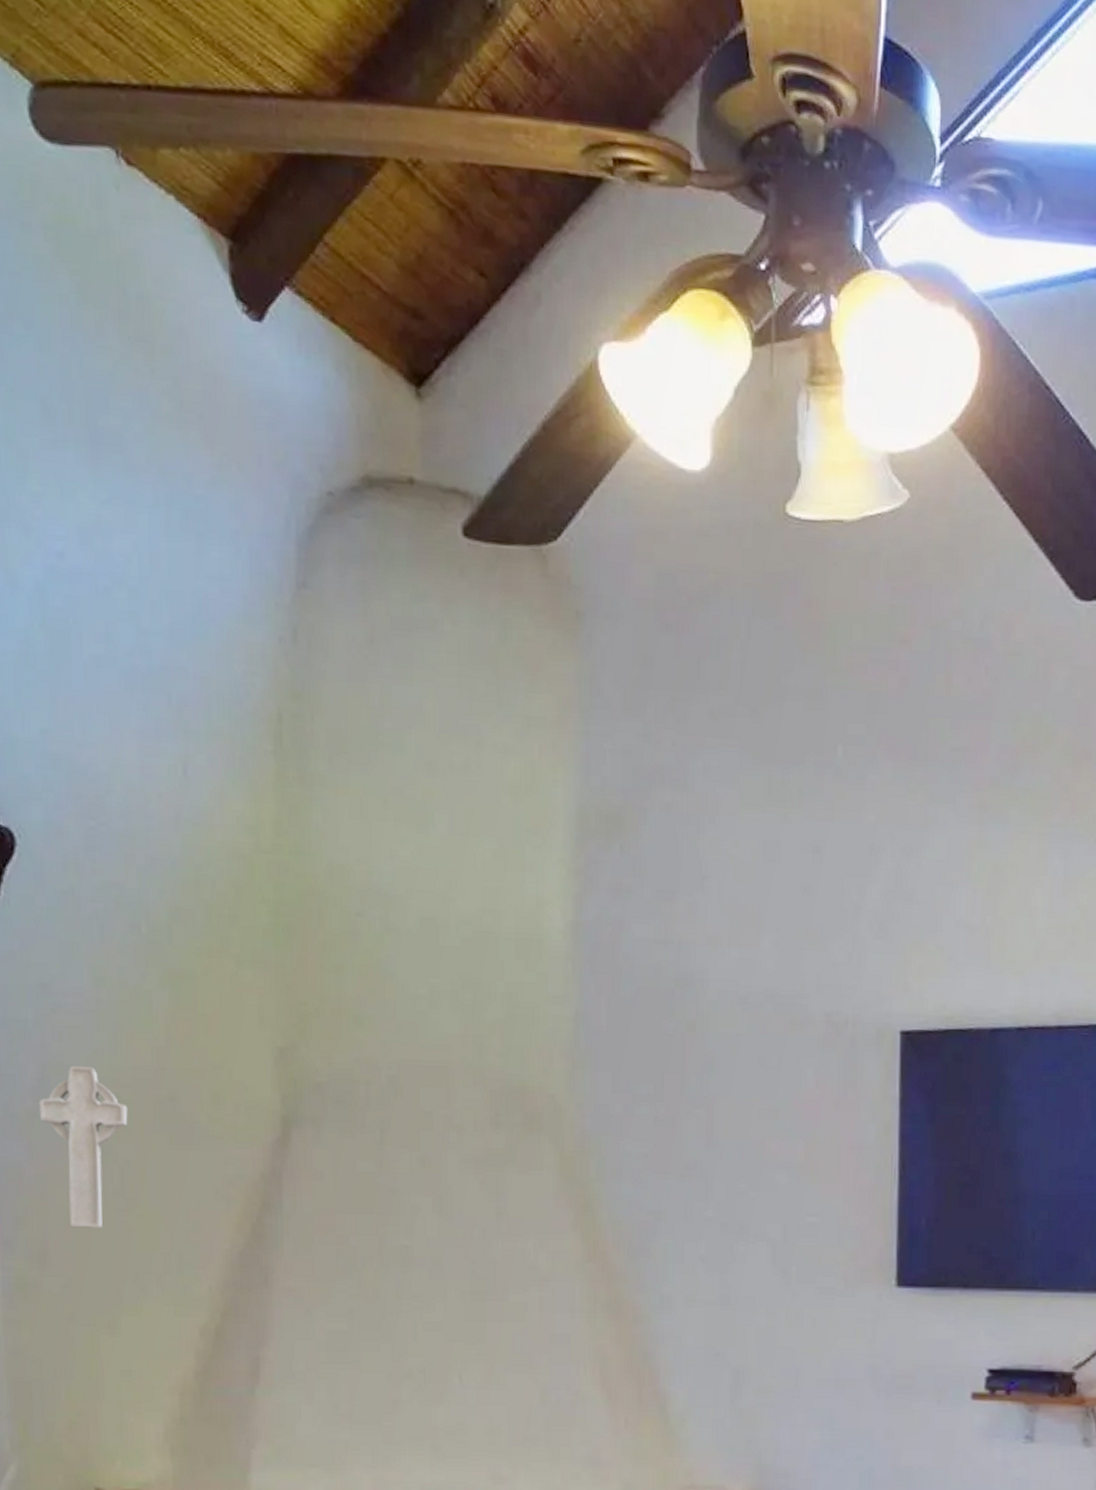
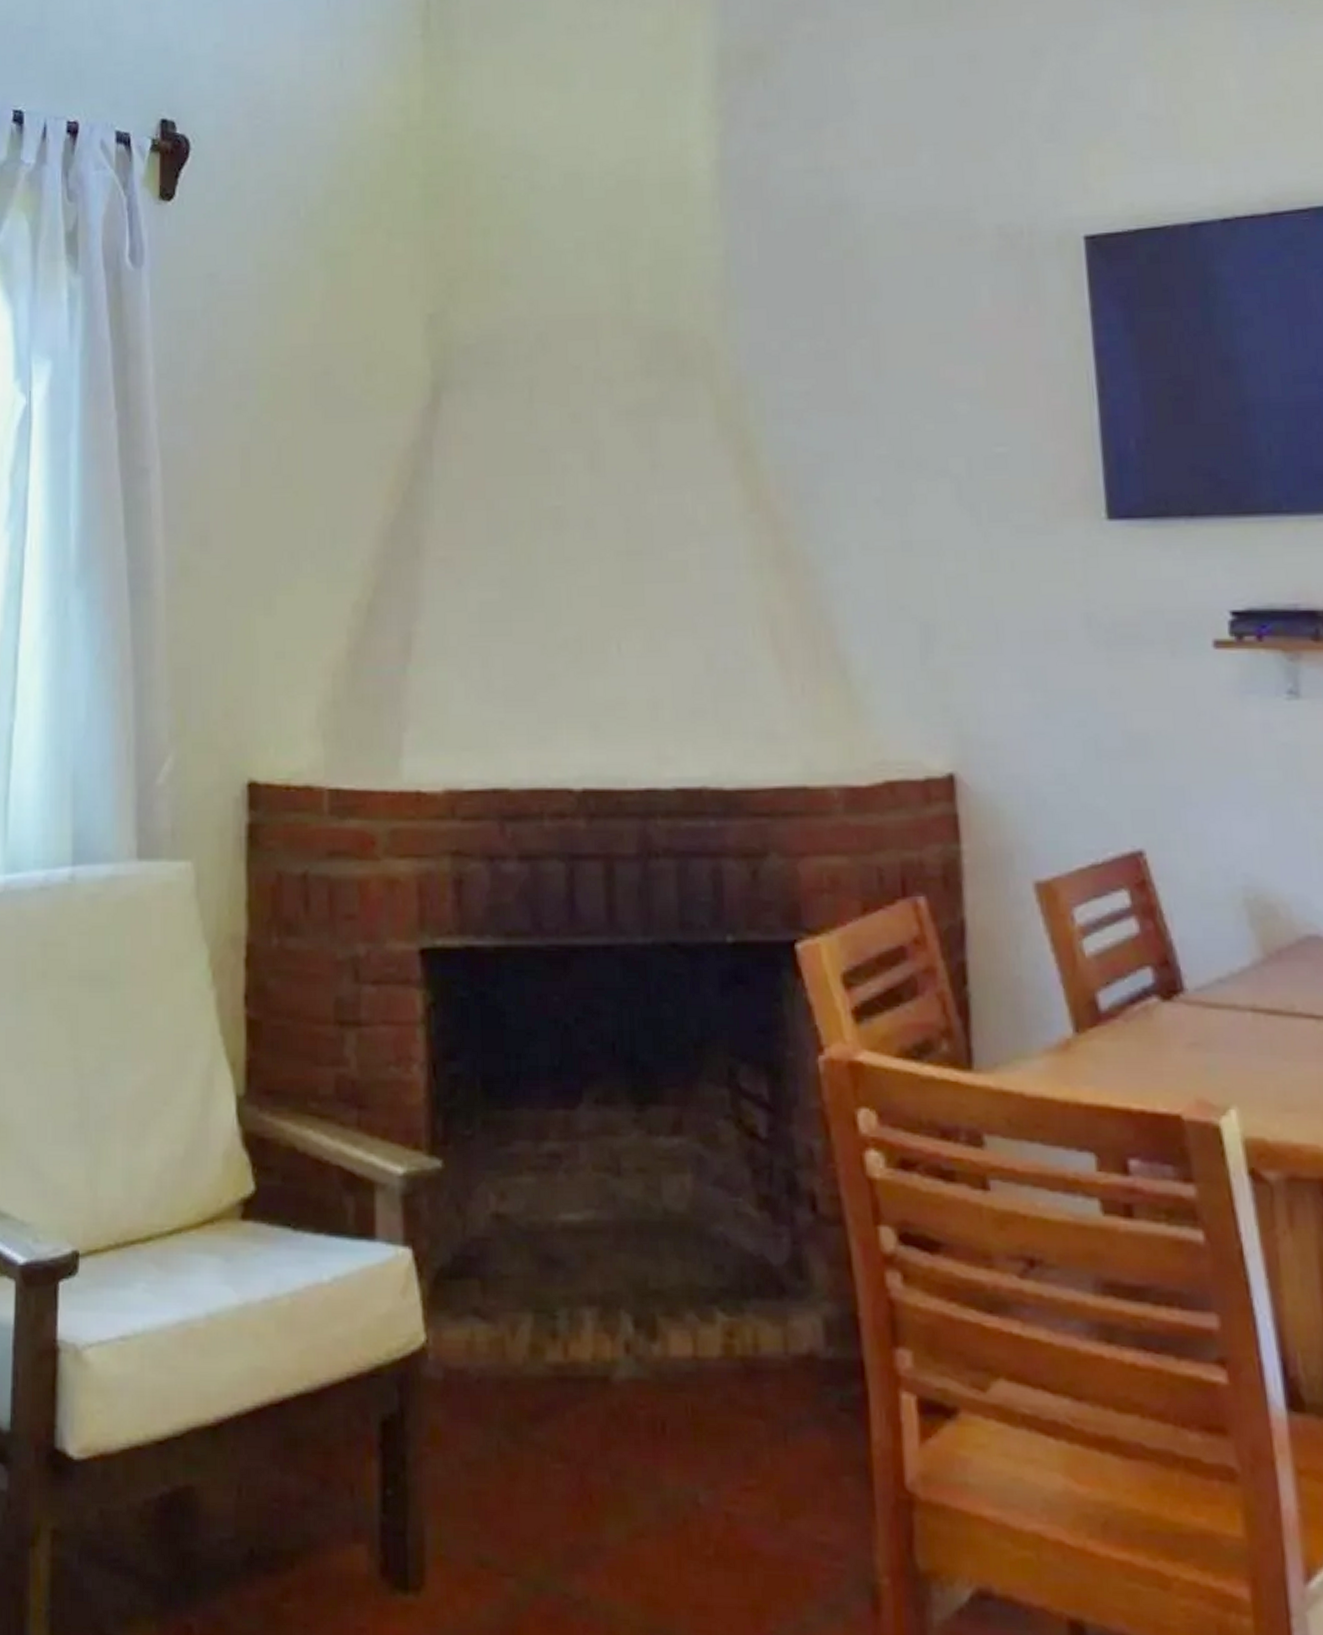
decorative cross: present [38,1065,128,1228] -> none [204,348,286,508]

